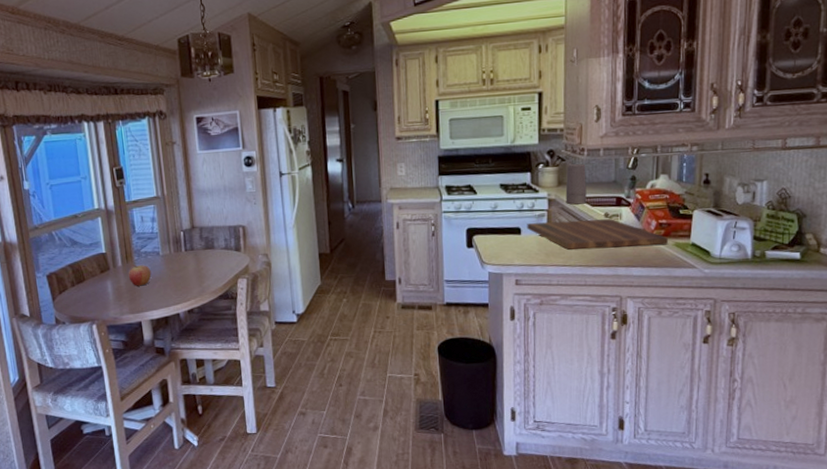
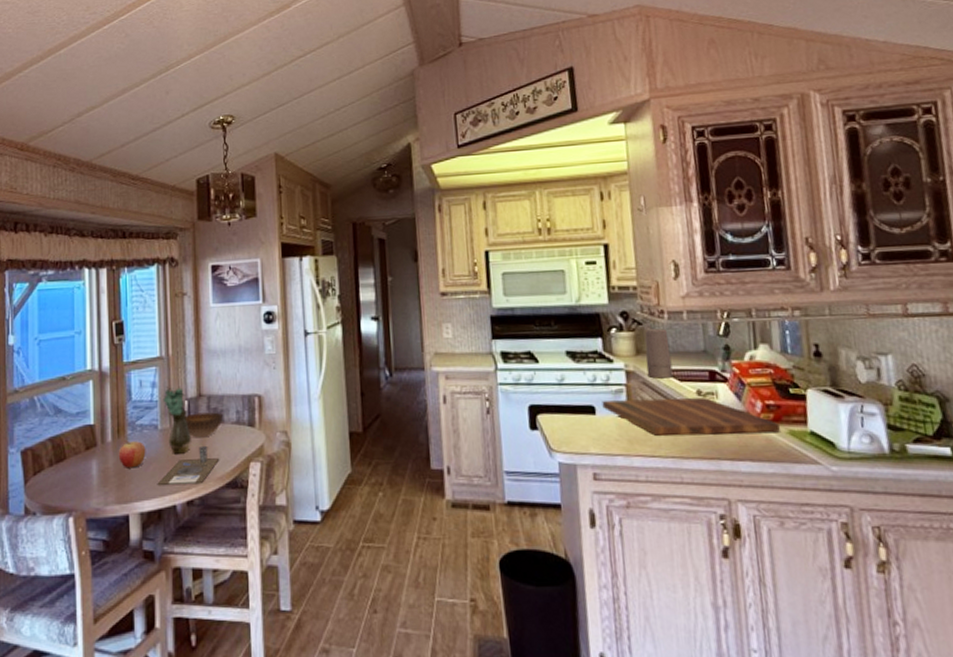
vase: none [162,220,188,274] -> present [163,386,191,454]
place setting: none [162,267,212,298] -> present [157,445,219,485]
bowl: none [181,240,214,261] -> present [185,412,223,438]

